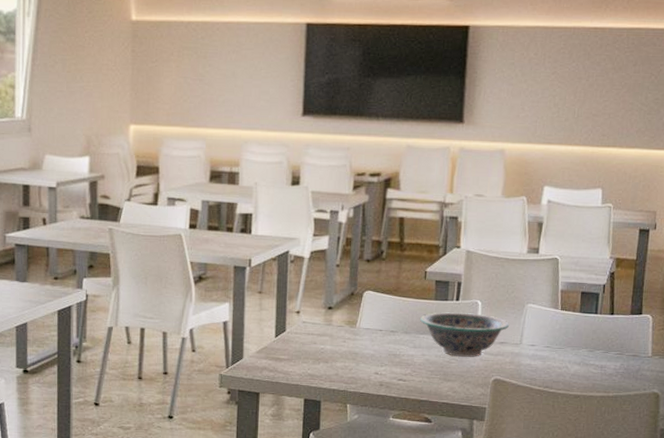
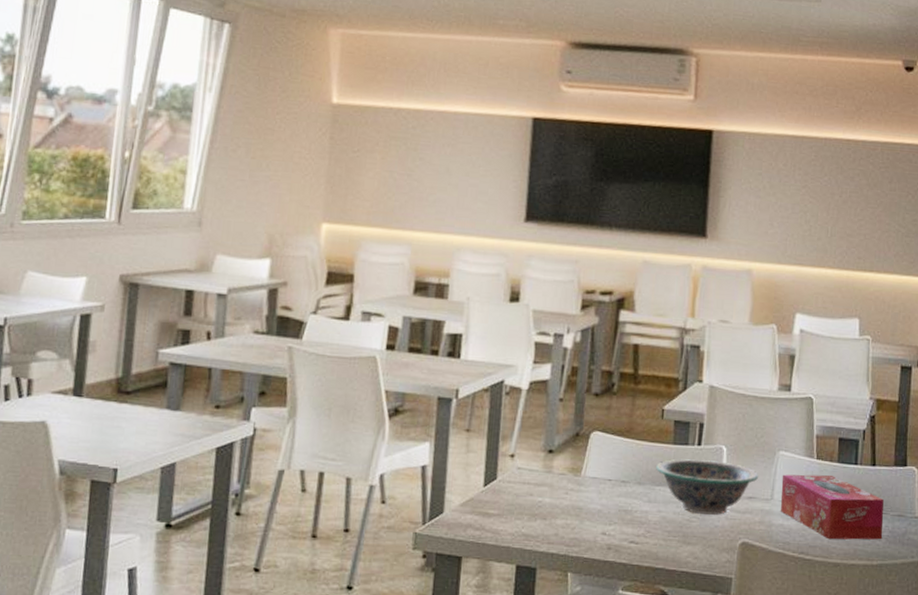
tissue box: none [528,323,621,376] -> present [780,474,884,540]

